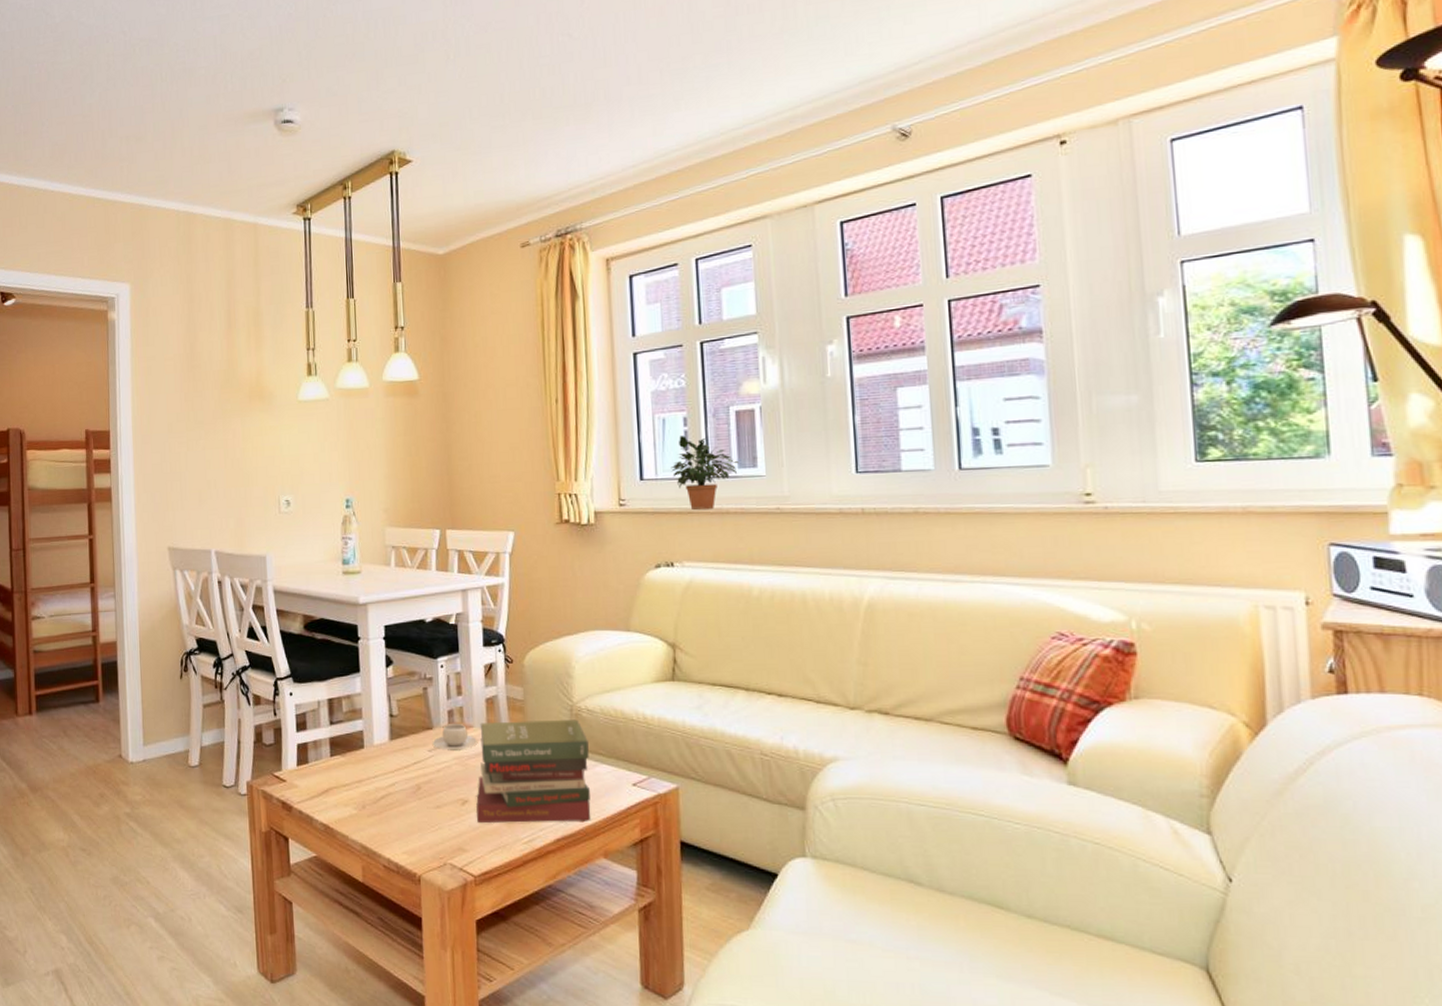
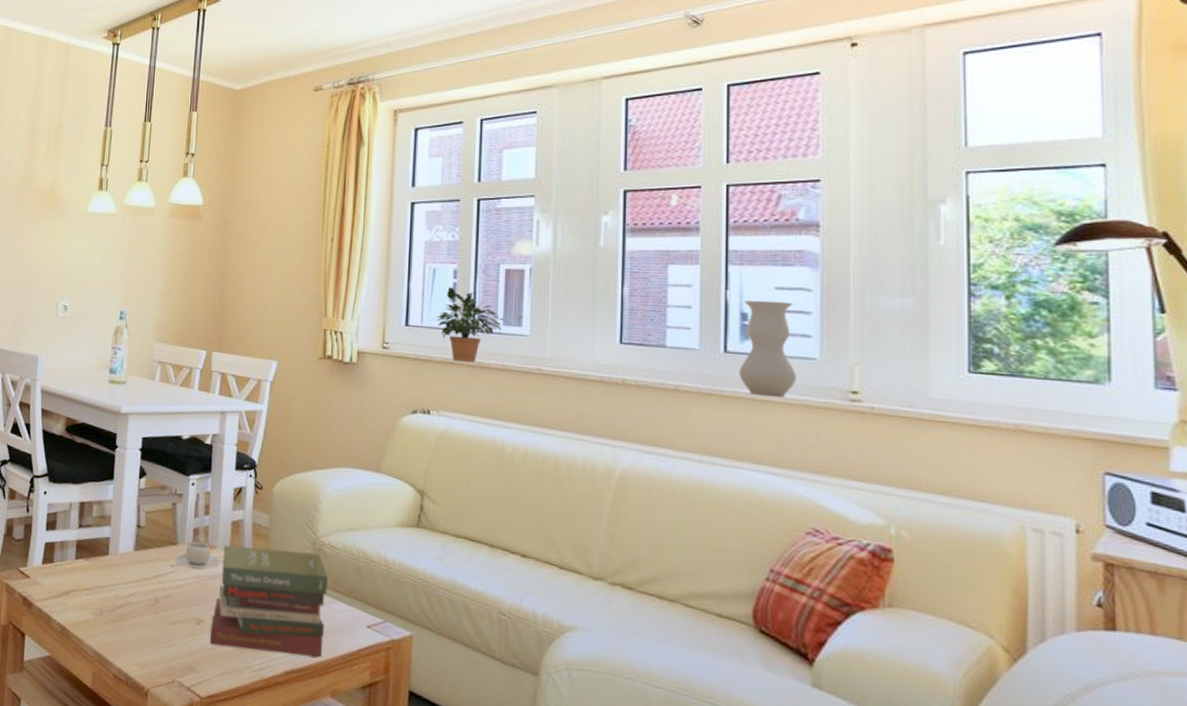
vase: none [975,412,1032,509] -> present [739,300,797,398]

